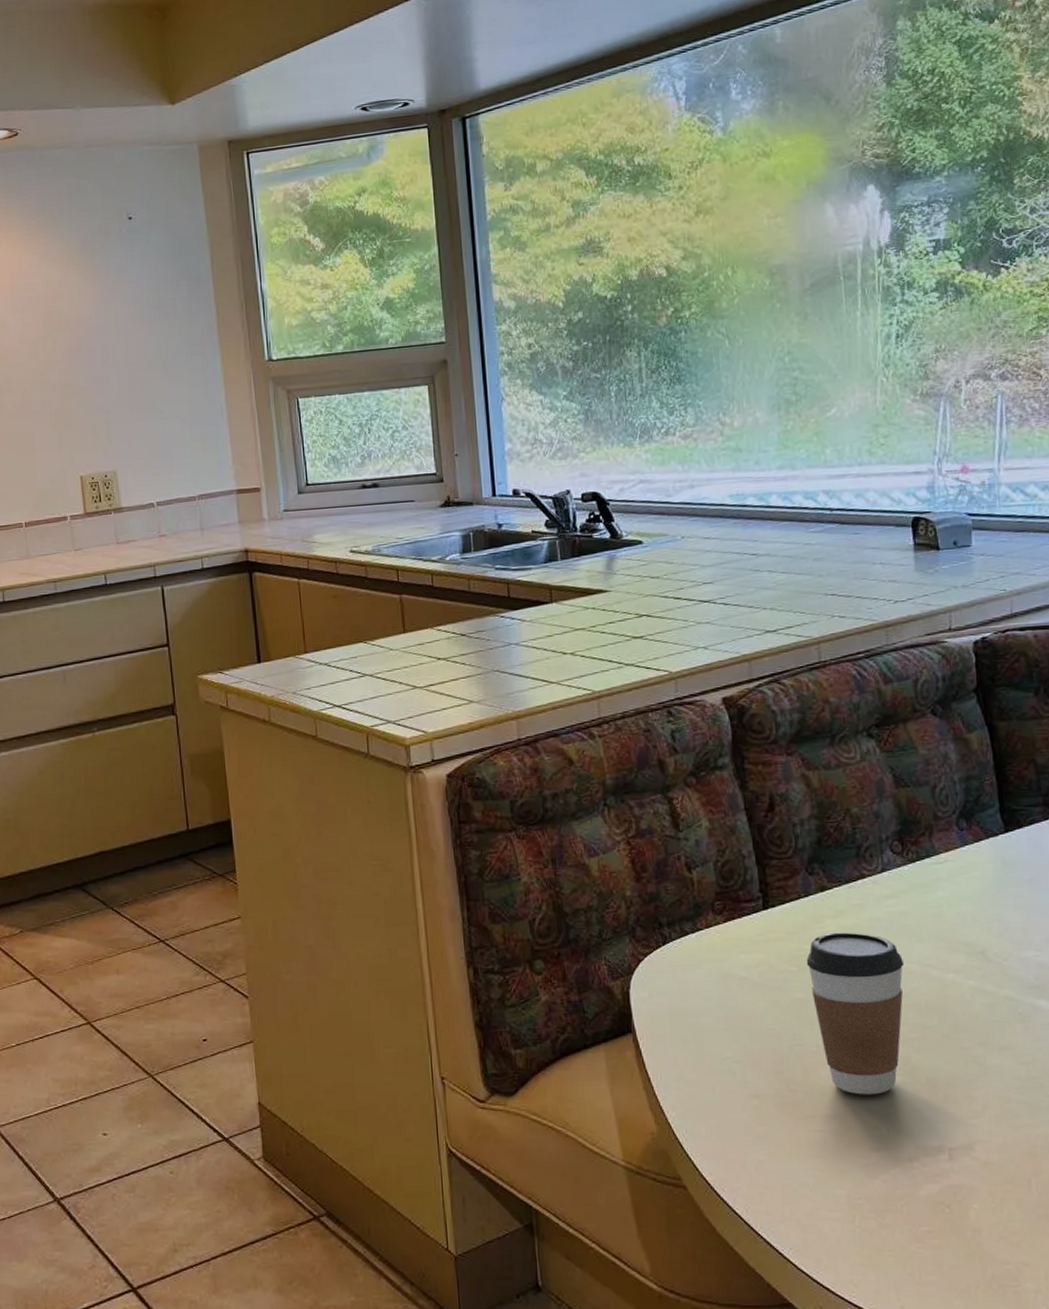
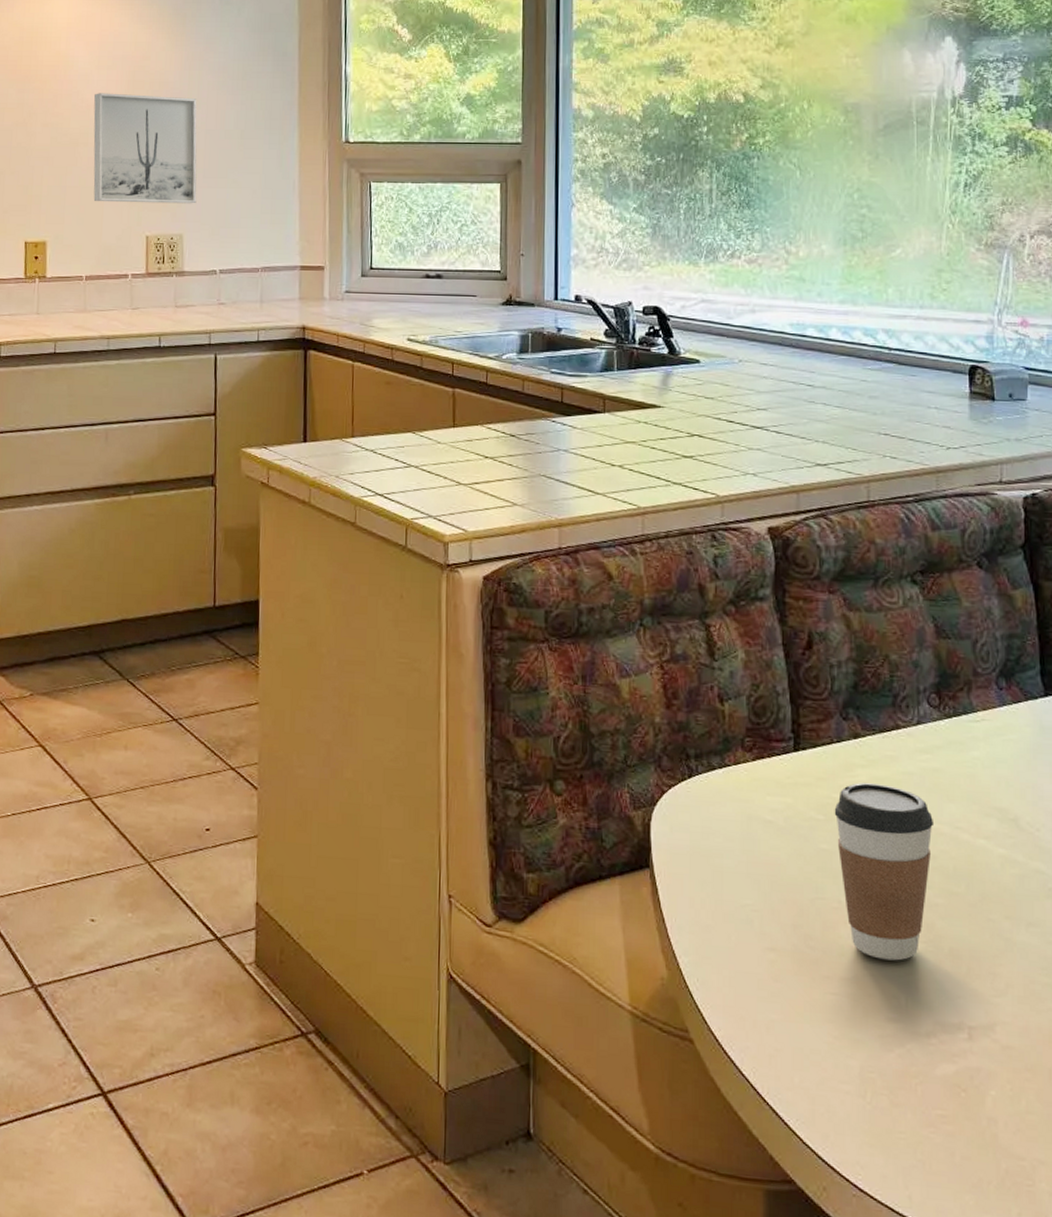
wall art: none [12,332,127,448] -> present [93,93,197,204]

